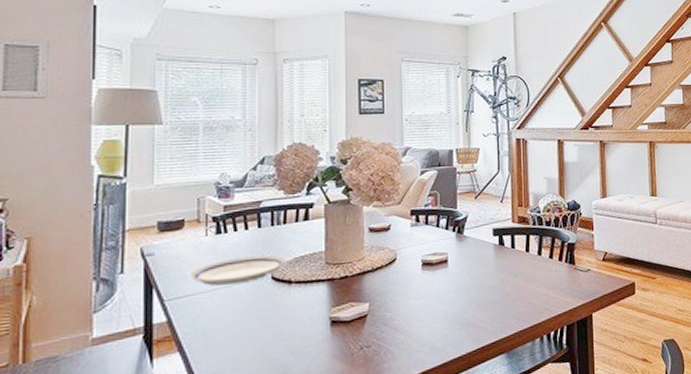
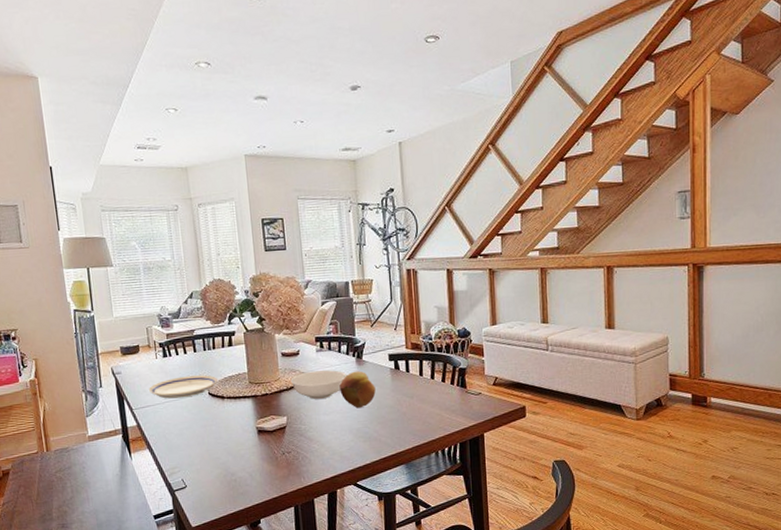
bowl: none [377,247,444,282] -> present [290,370,346,400]
fruit: none [435,247,477,291] -> present [339,371,376,409]

